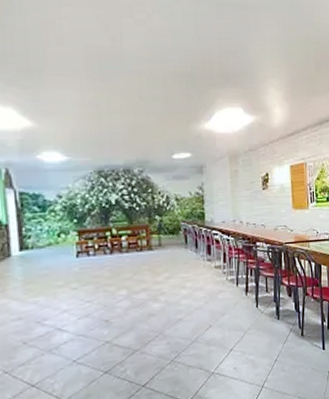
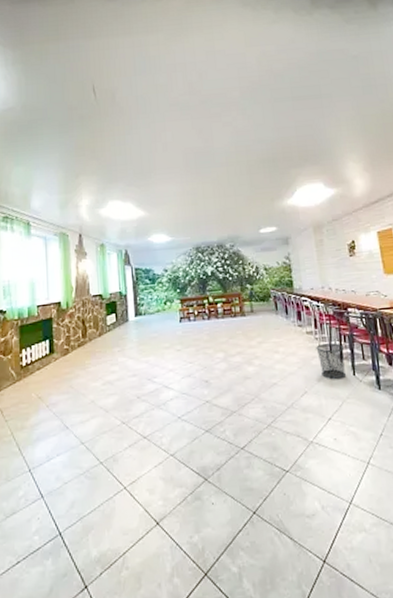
trash can: none [223,277,250,313] -> present [316,343,346,380]

